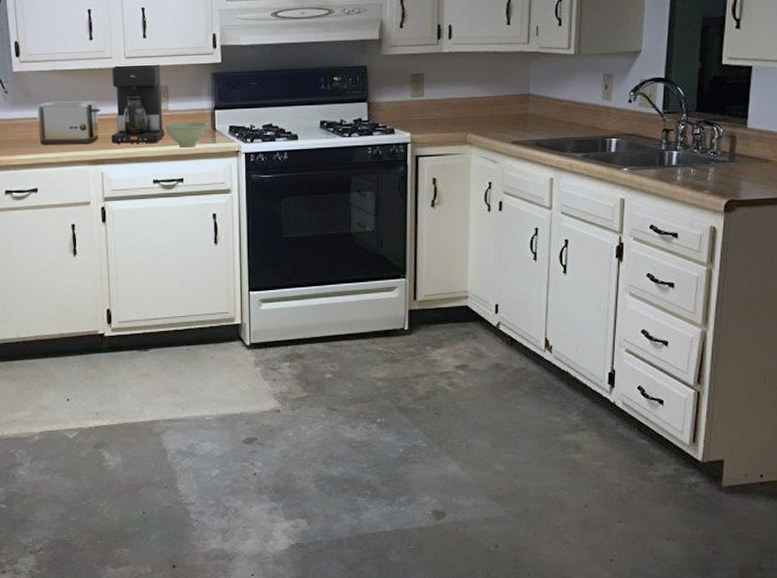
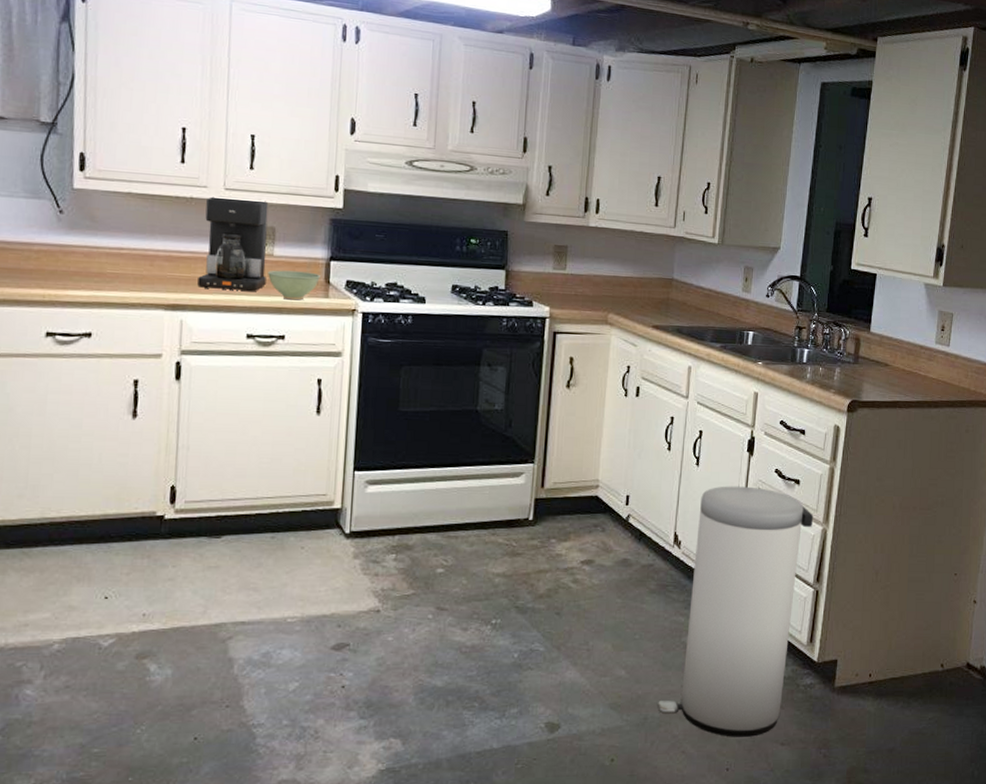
toaster: present [37,101,101,145] -> none [100,229,187,285]
pedal bin: none [537,291,691,531] -> present [656,486,814,737]

